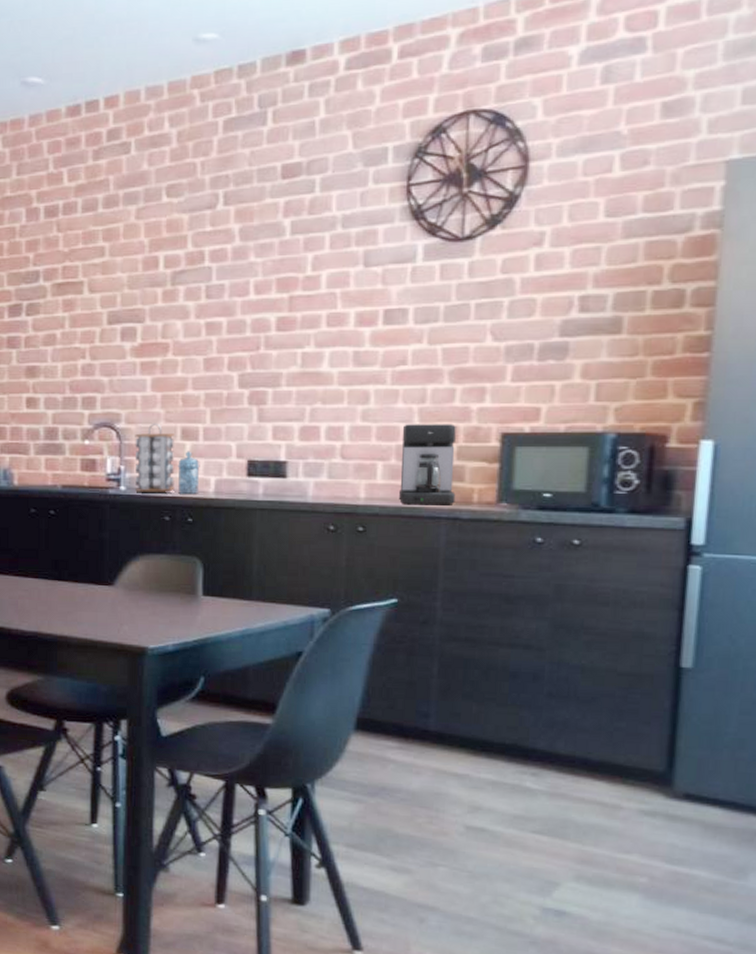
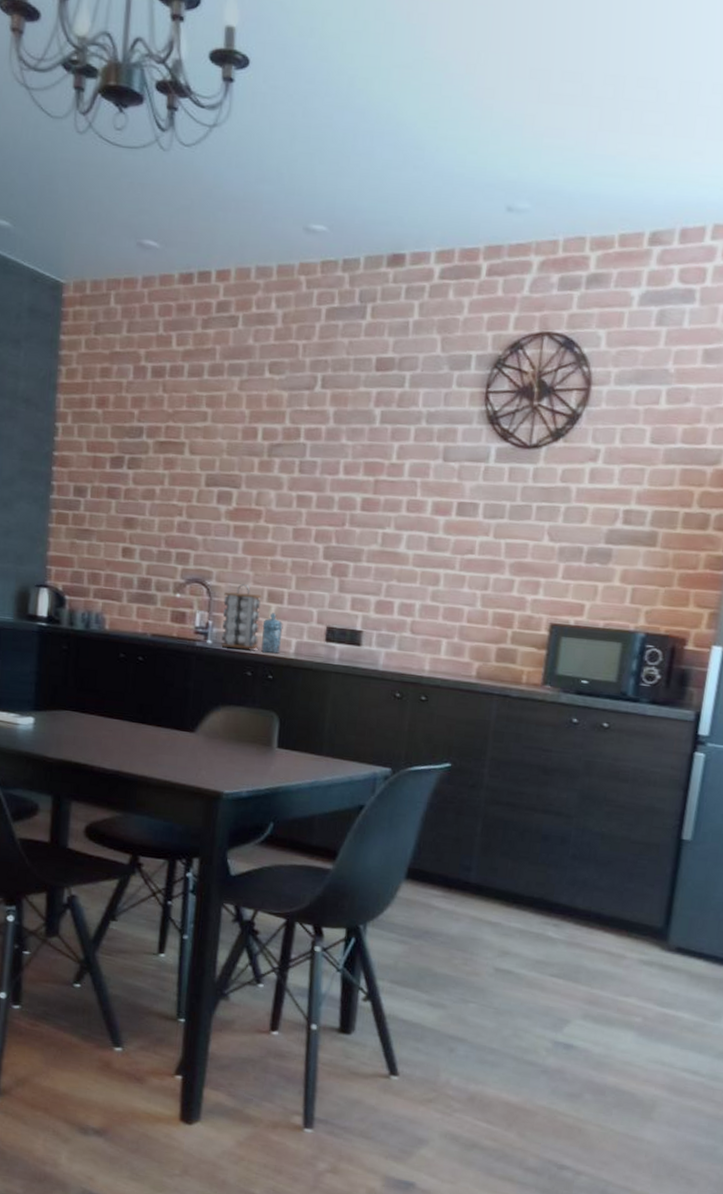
coffee maker: present [399,424,456,506] -> none [459,607,512,684]

